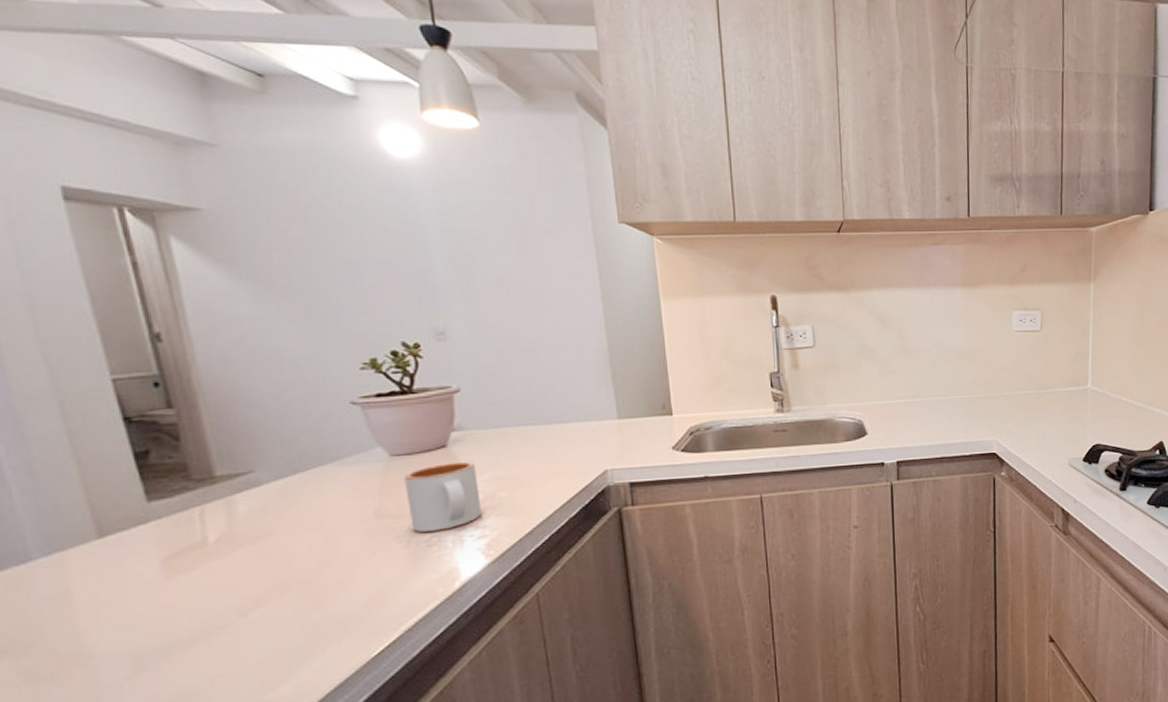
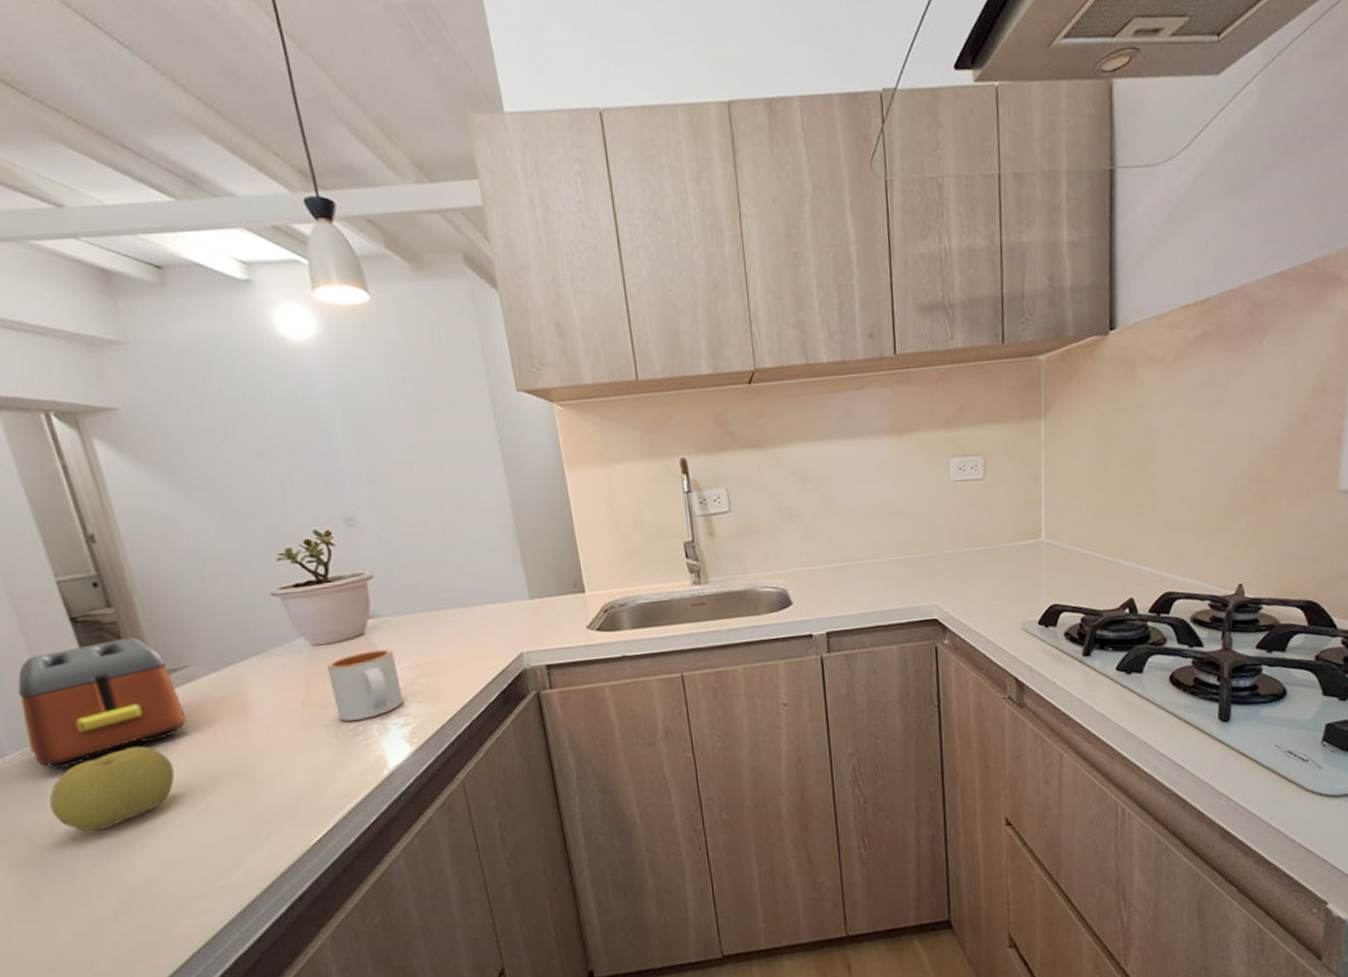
toaster: none [54,440,245,576] -> present [18,637,187,770]
fruit: none [77,552,226,641] -> present [49,746,175,831]

